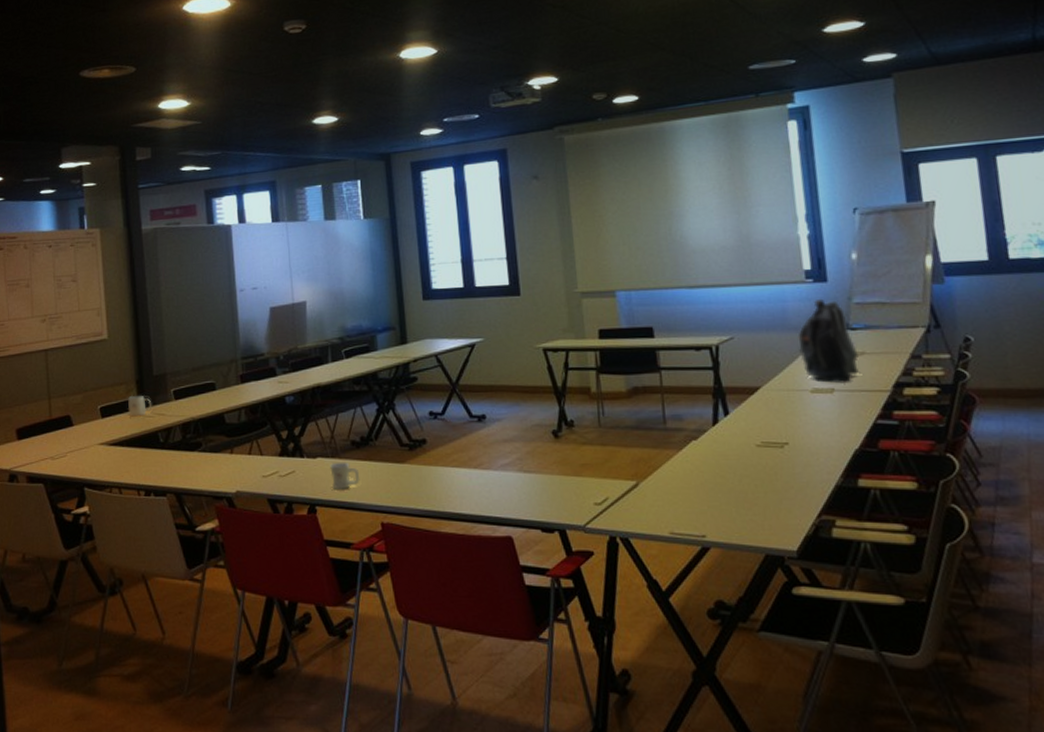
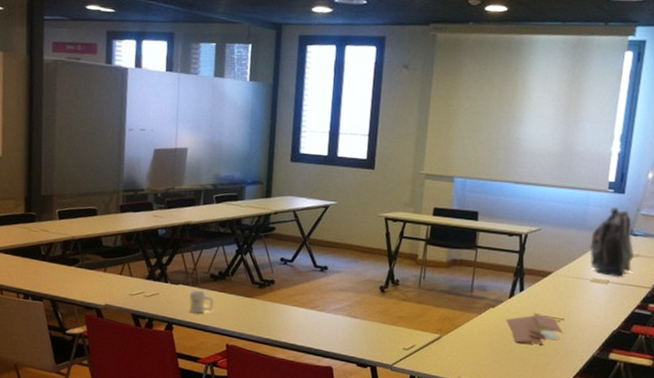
mug: present [127,395,152,417] -> none [14,210,38,230]
papers: none [714,439,791,480] -> present [505,312,563,345]

